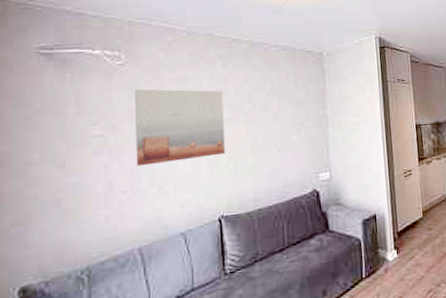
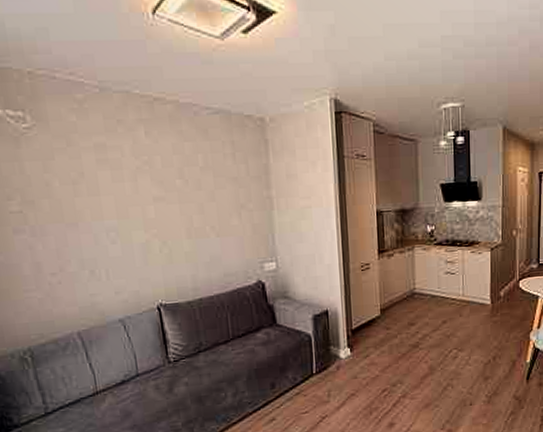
wall art: present [135,89,225,167] -> none [48,159,158,248]

